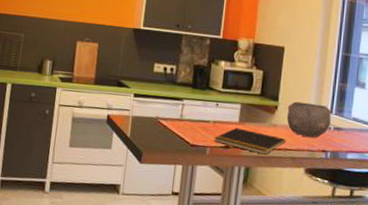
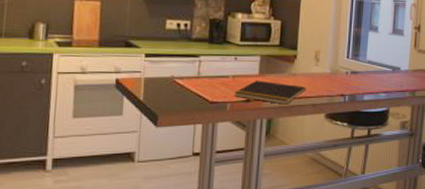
bowl: present [286,101,331,138] -> none [306,49,348,83]

